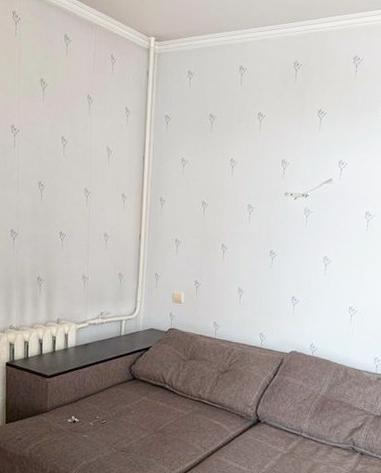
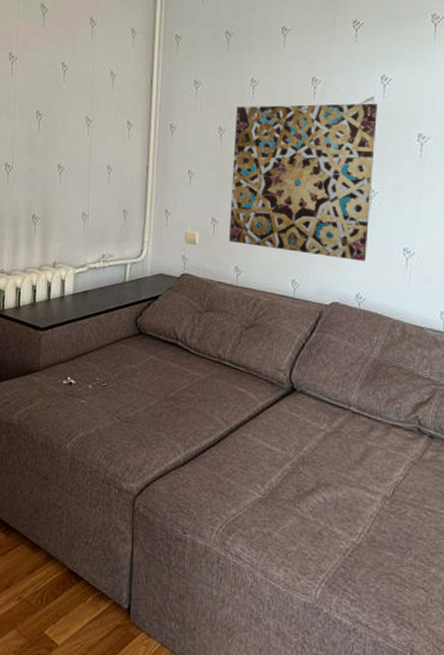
wall art: none [209,183,335,317] -> present [229,103,377,261]

